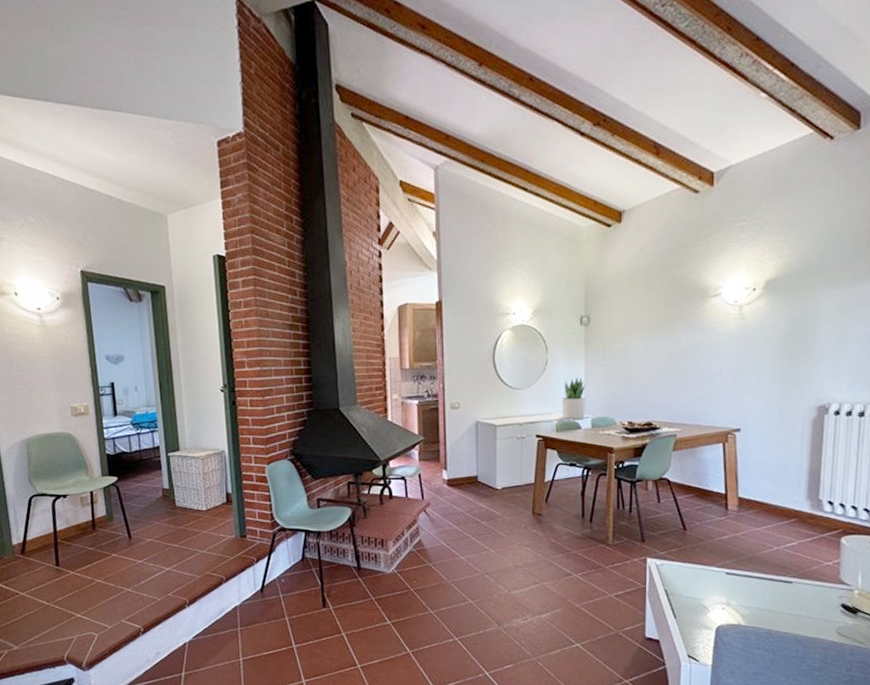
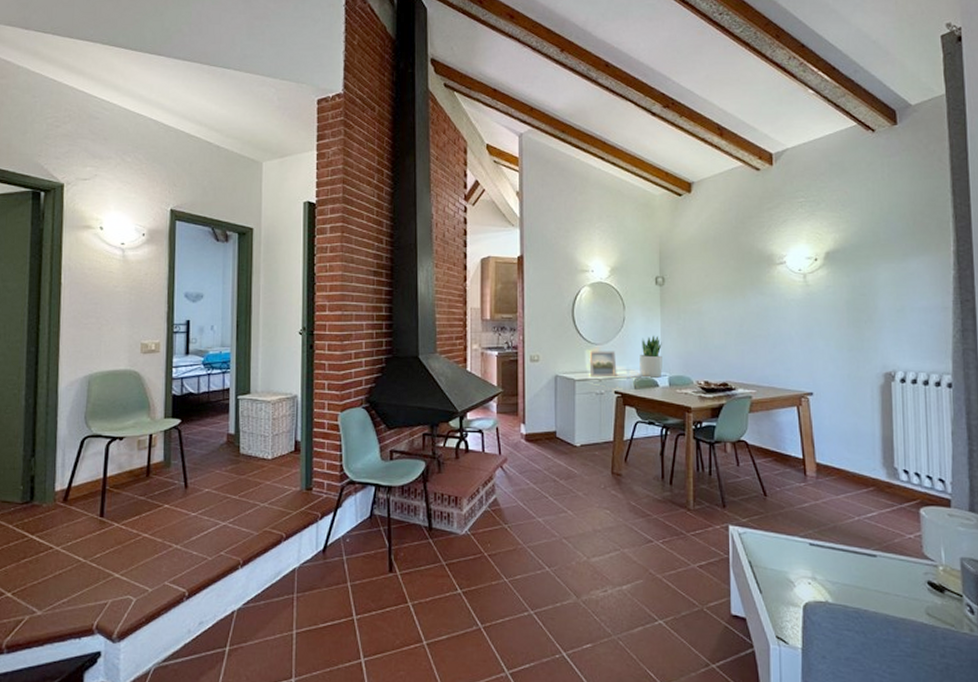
picture frame: none [510,395,539,422] -> present [589,351,617,377]

